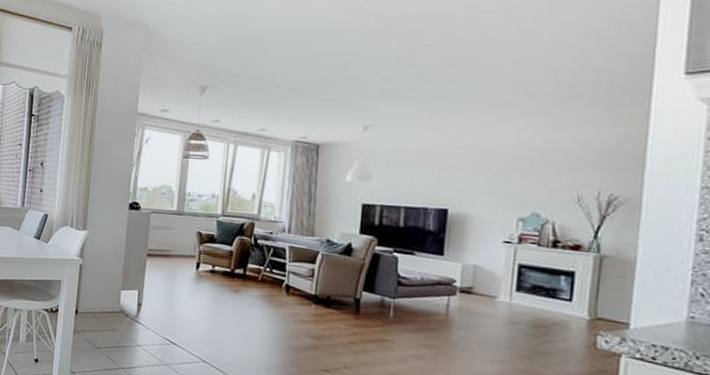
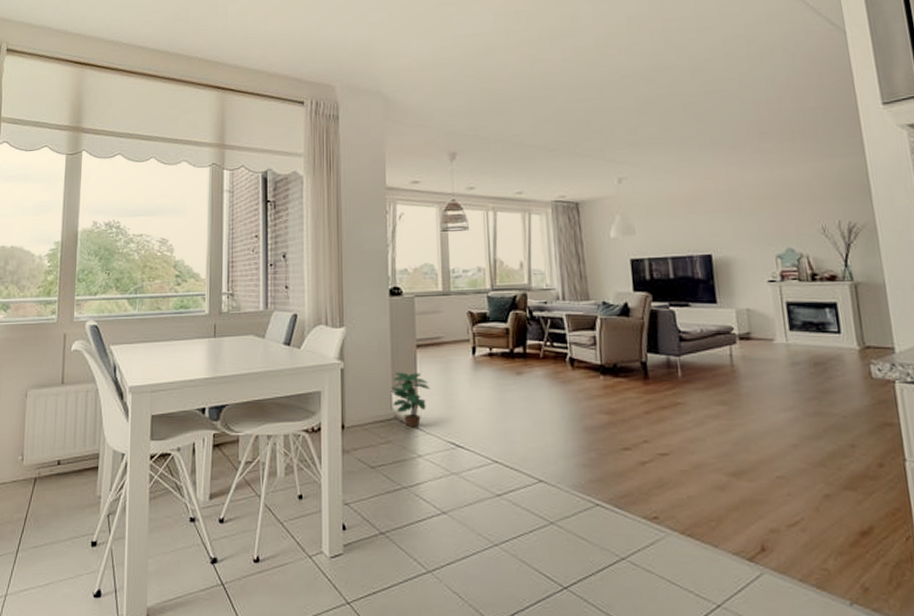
potted plant: none [121,274,154,322] -> present [391,372,430,428]

